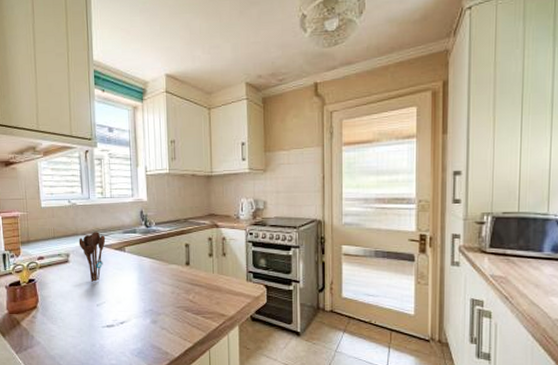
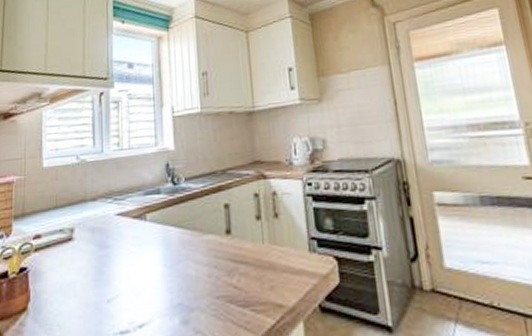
utensil holder: present [78,232,106,282] -> none [87,195,122,266]

